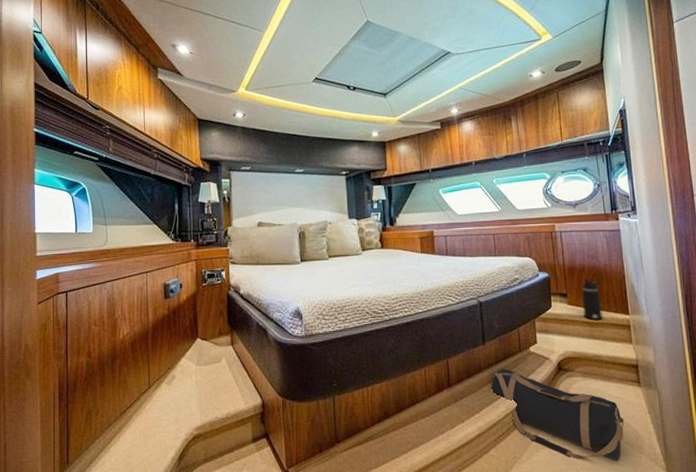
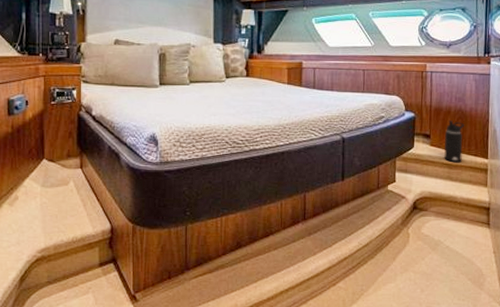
duffel bag: present [489,368,625,461] -> none [344,205,470,296]

